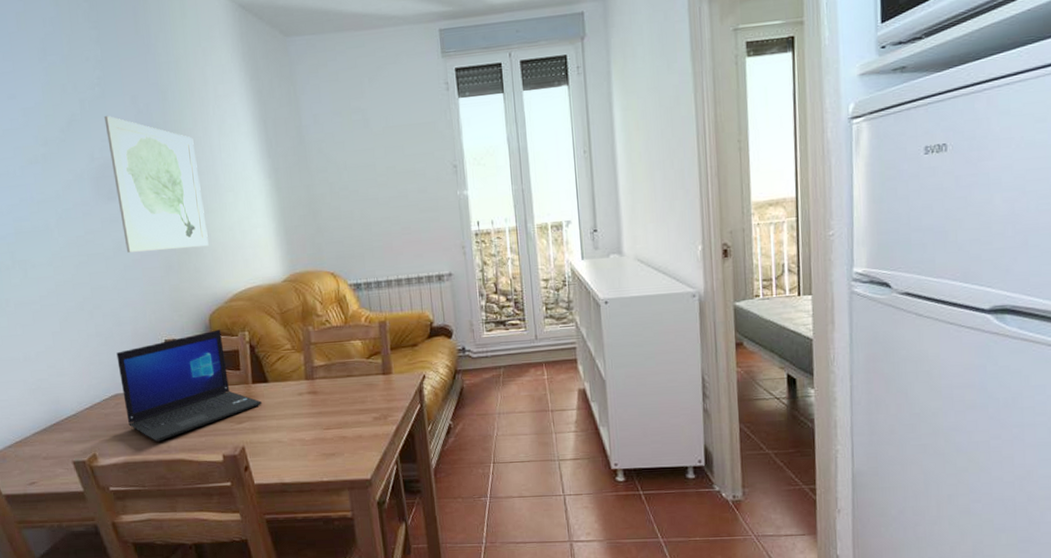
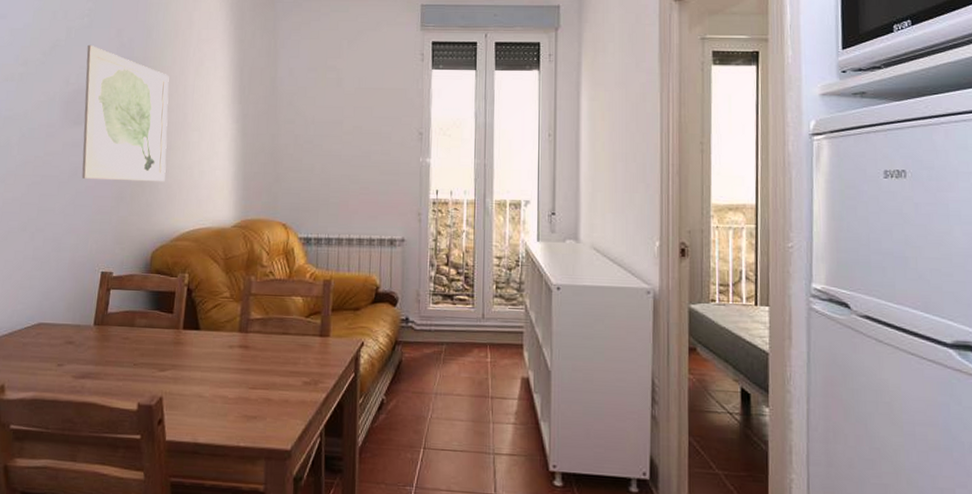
laptop: present [116,329,263,442] -> none [45,268,190,380]

